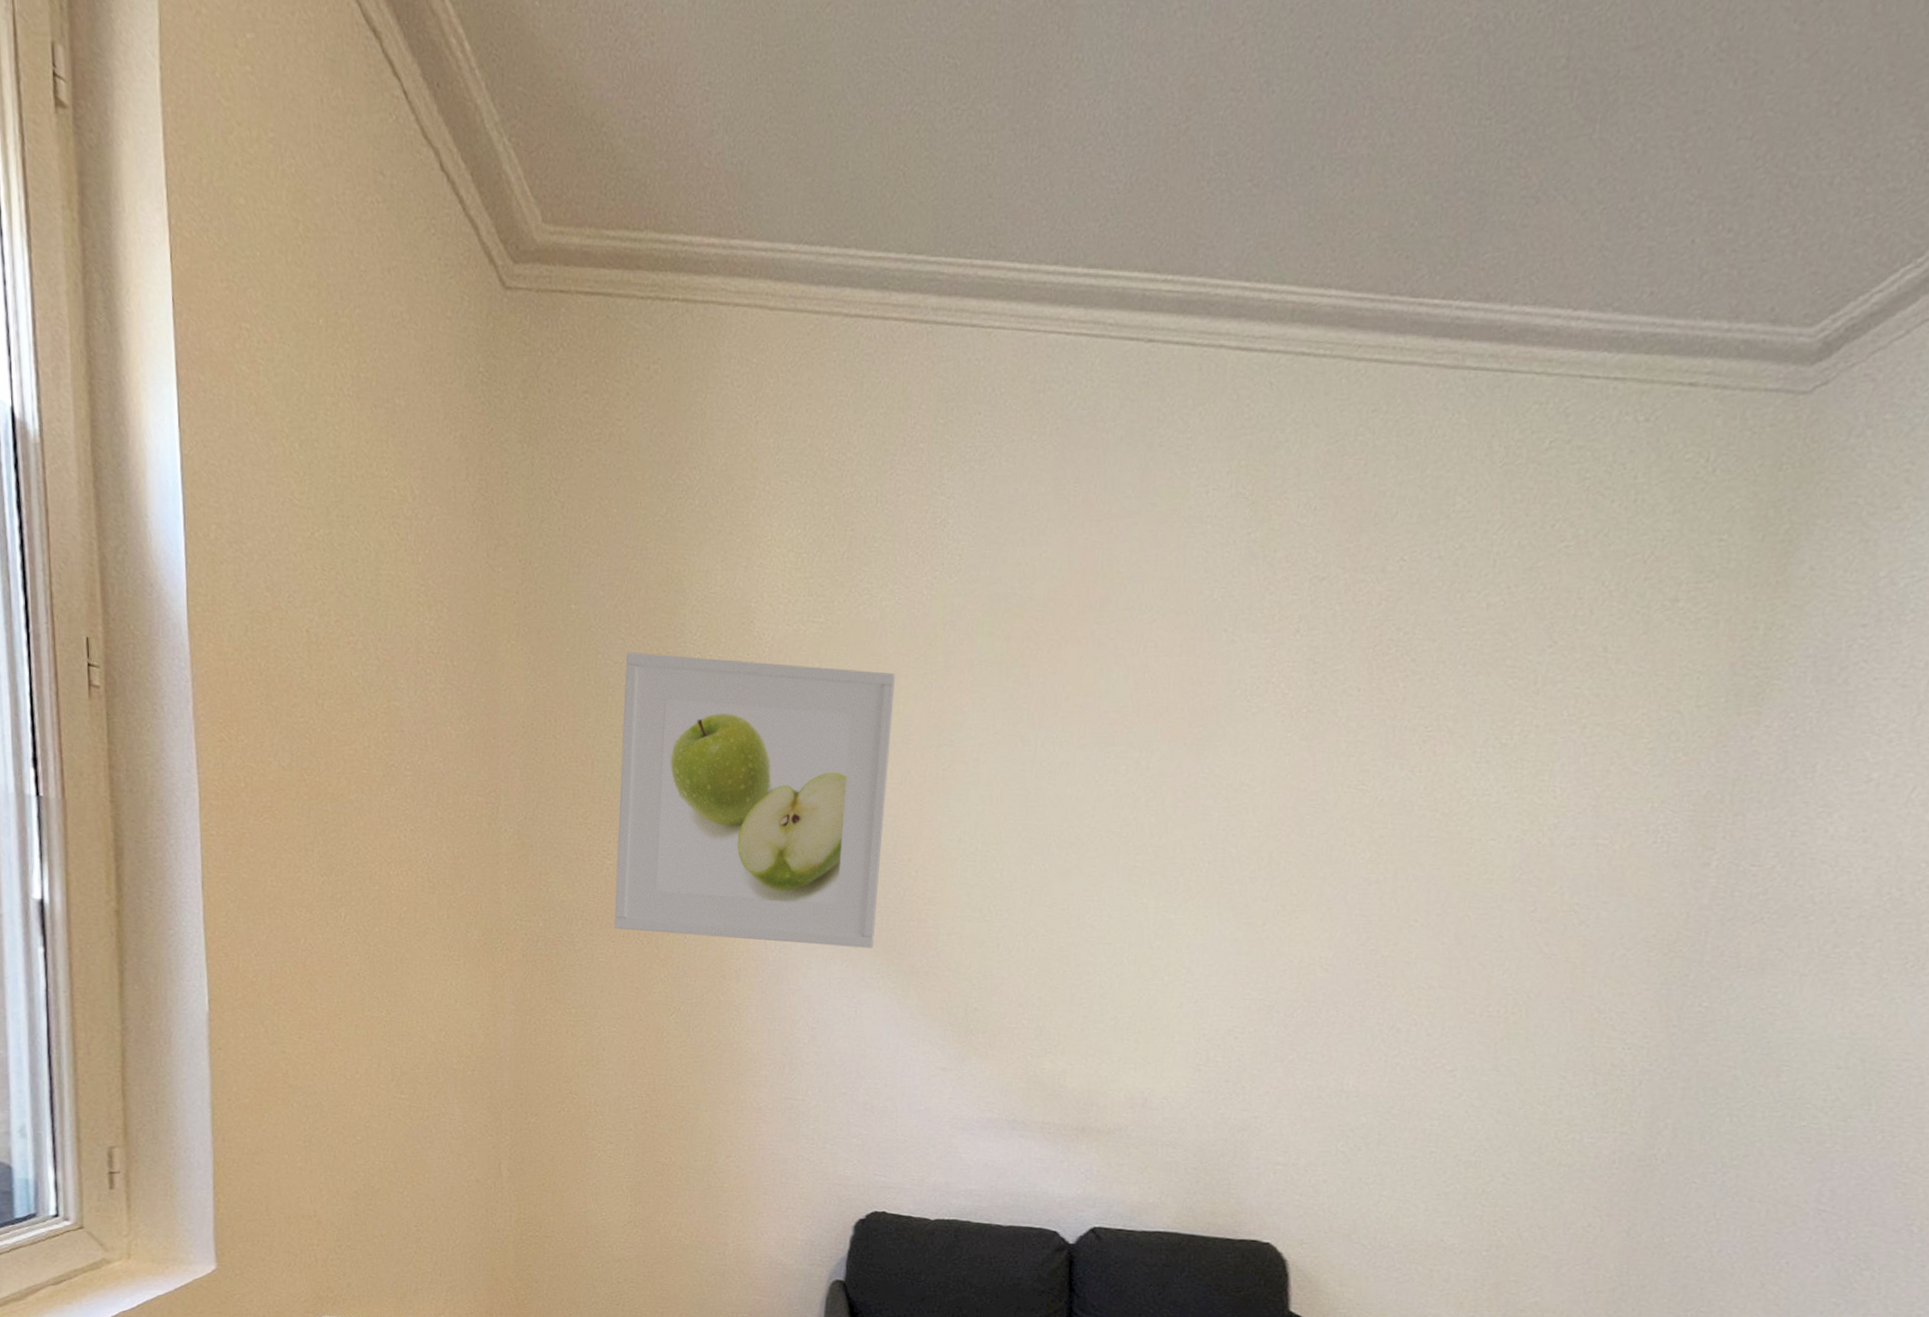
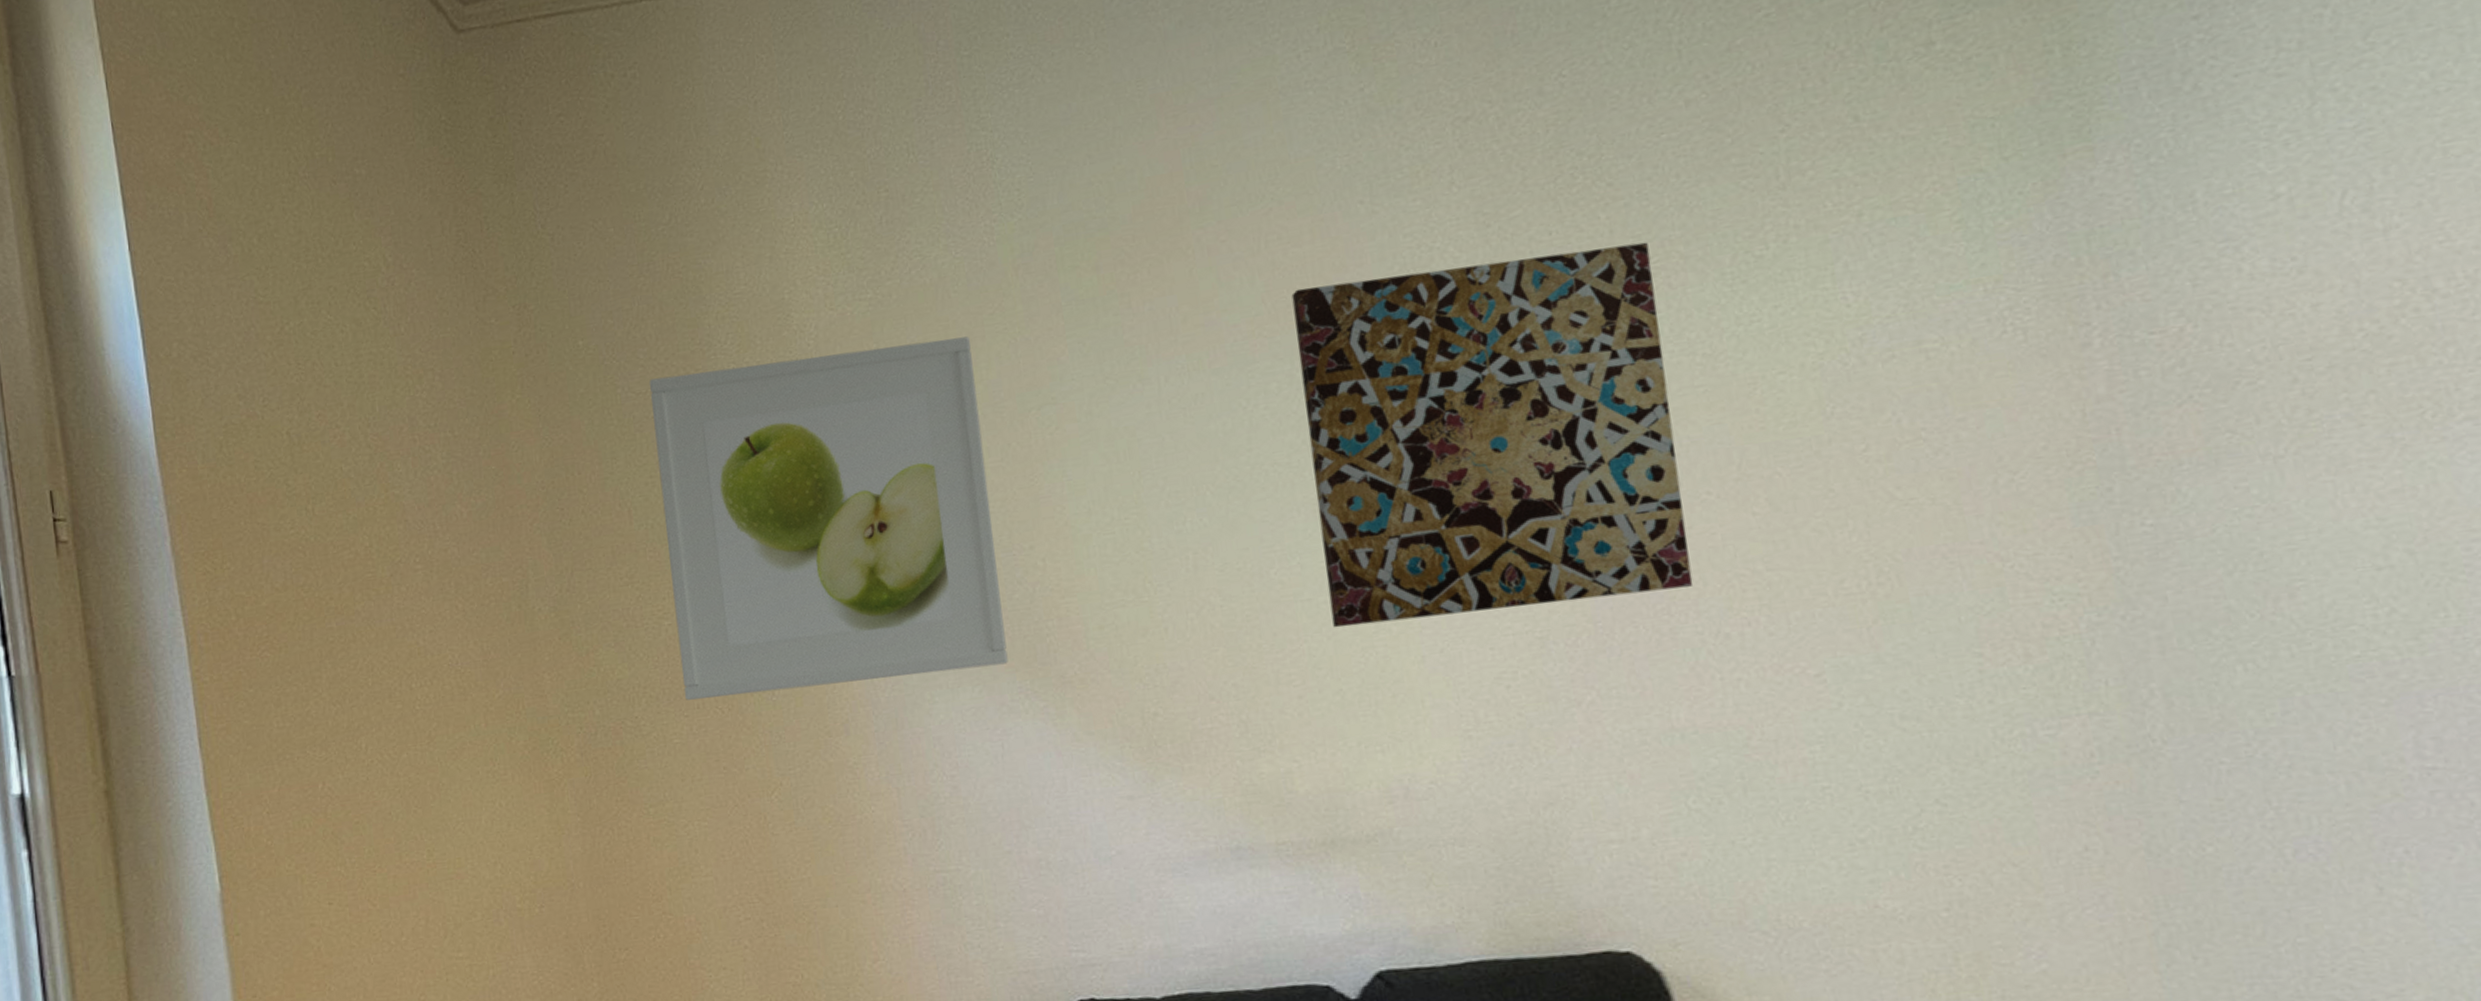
wall art: none [1122,692,1428,989] -> present [1291,242,1694,628]

